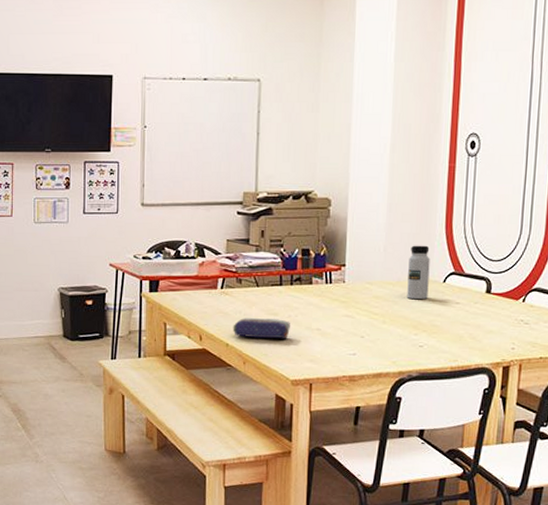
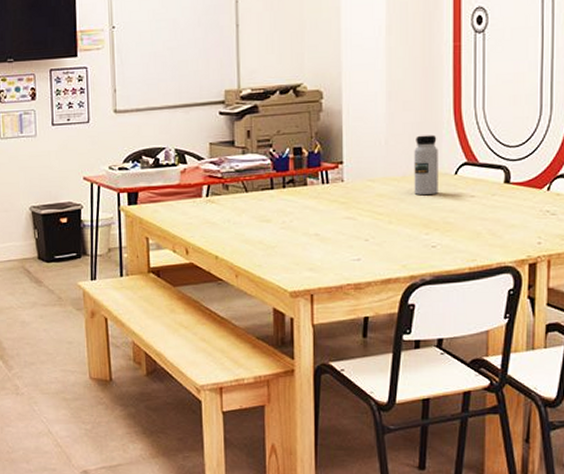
pencil case: present [232,317,290,339] -> none [221,226,285,249]

